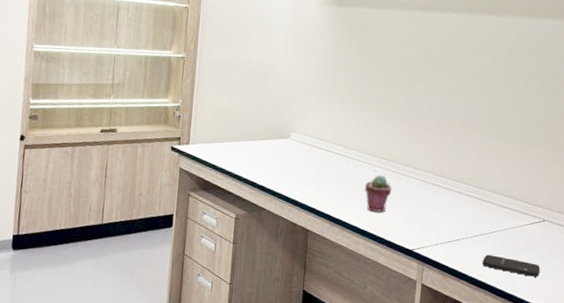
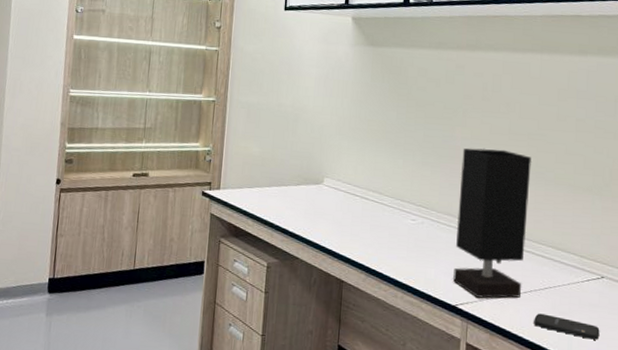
potted succulent: present [364,175,392,212] -> none [401,224,431,264]
table lamp: none [411,103,484,243] -> present [453,148,531,298]

